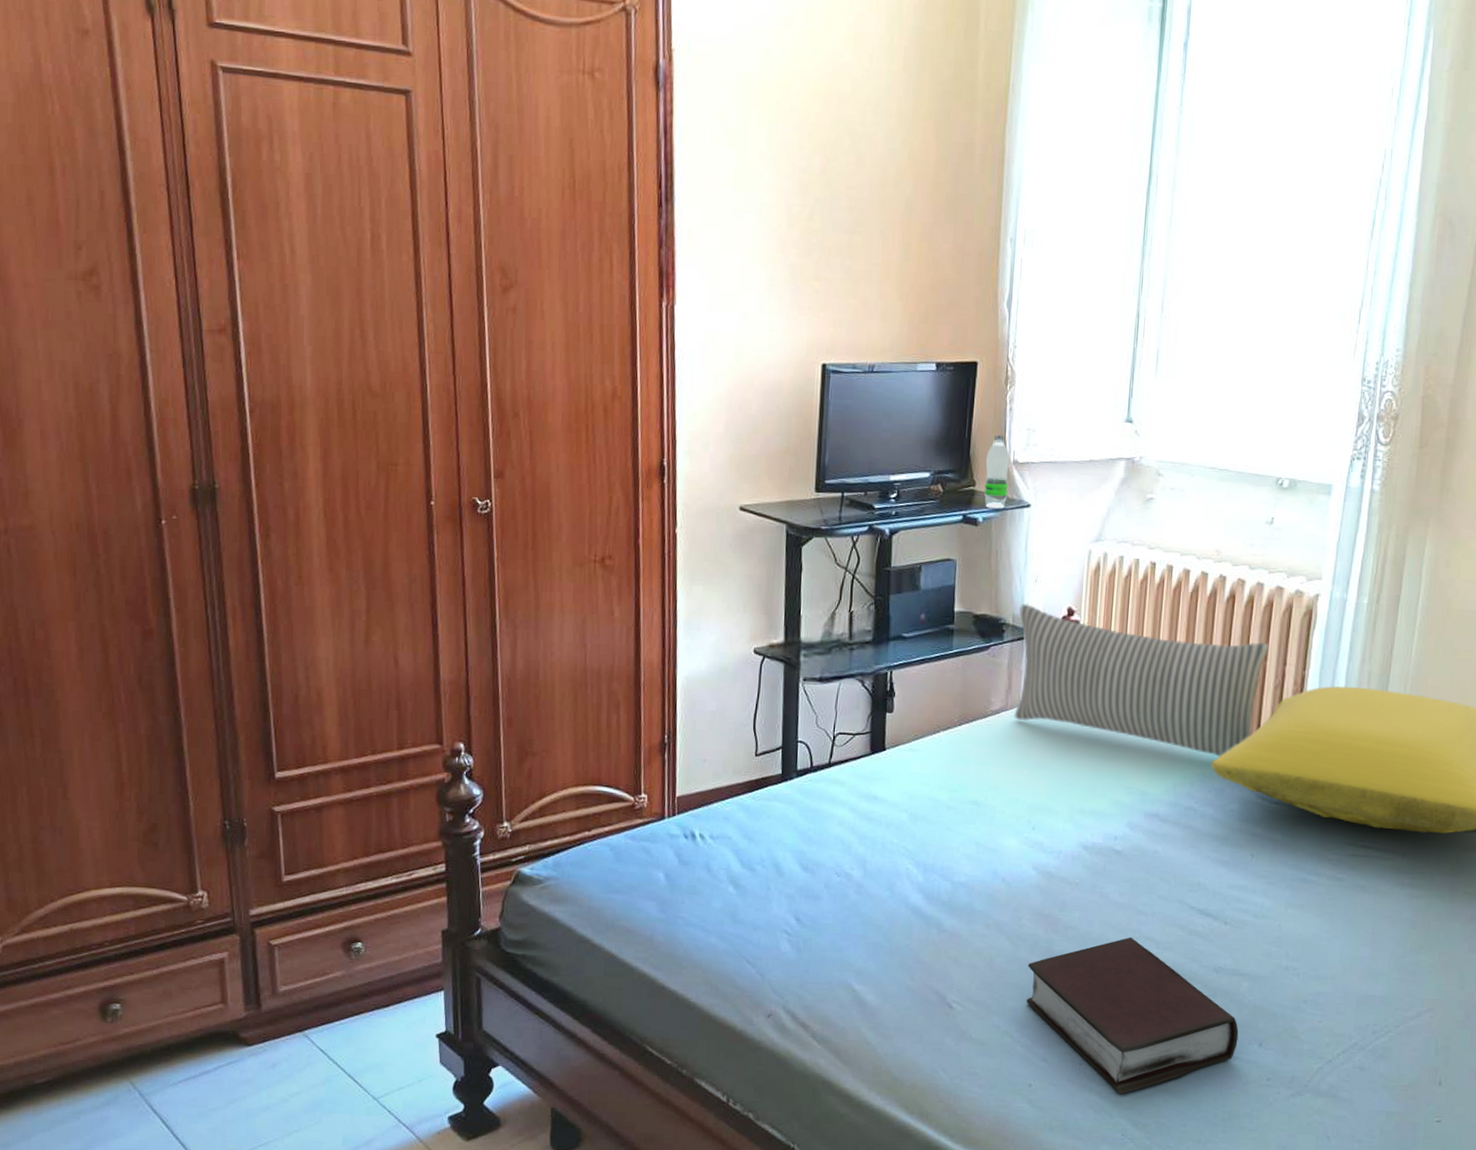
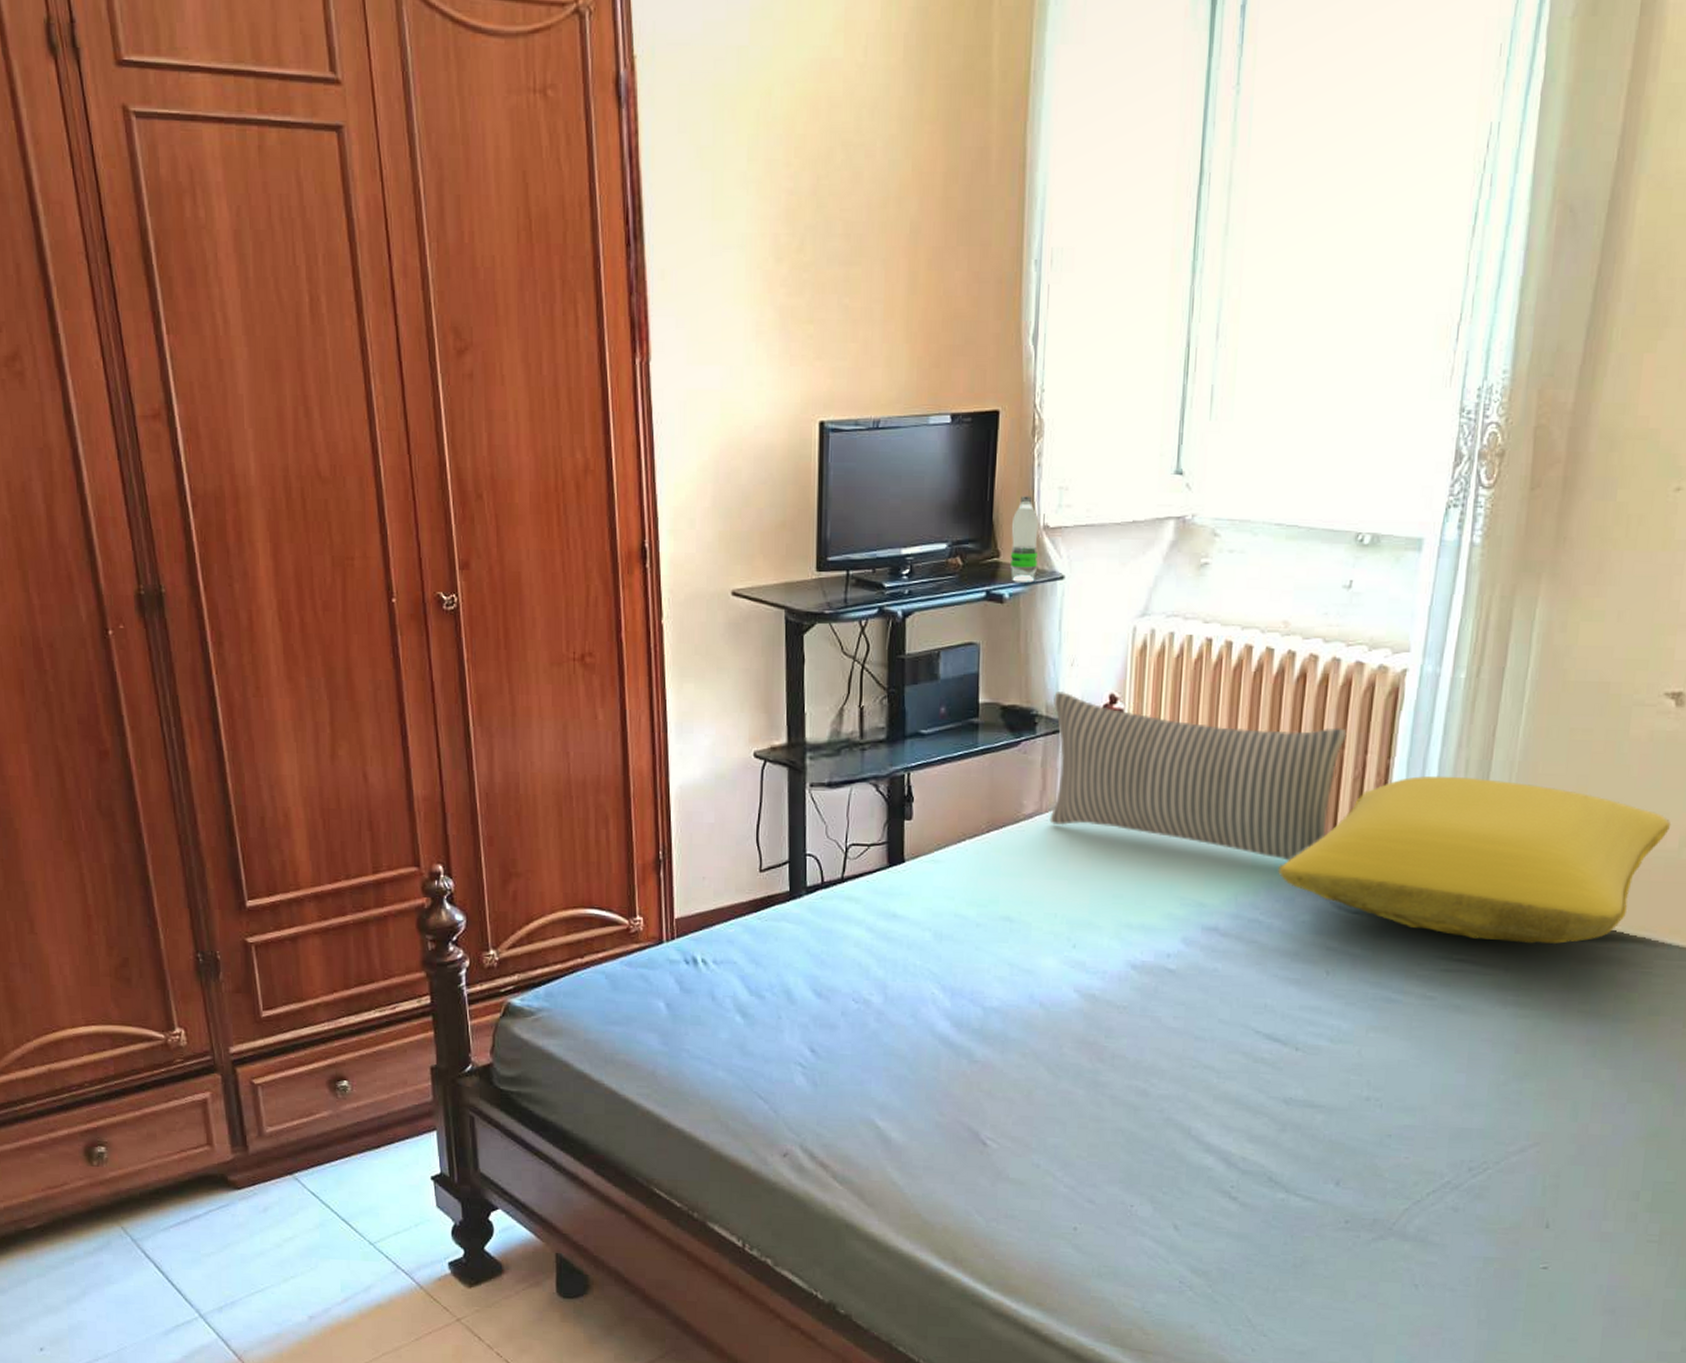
bible: present [1026,937,1239,1095] -> none [1069,1065,1312,1239]

